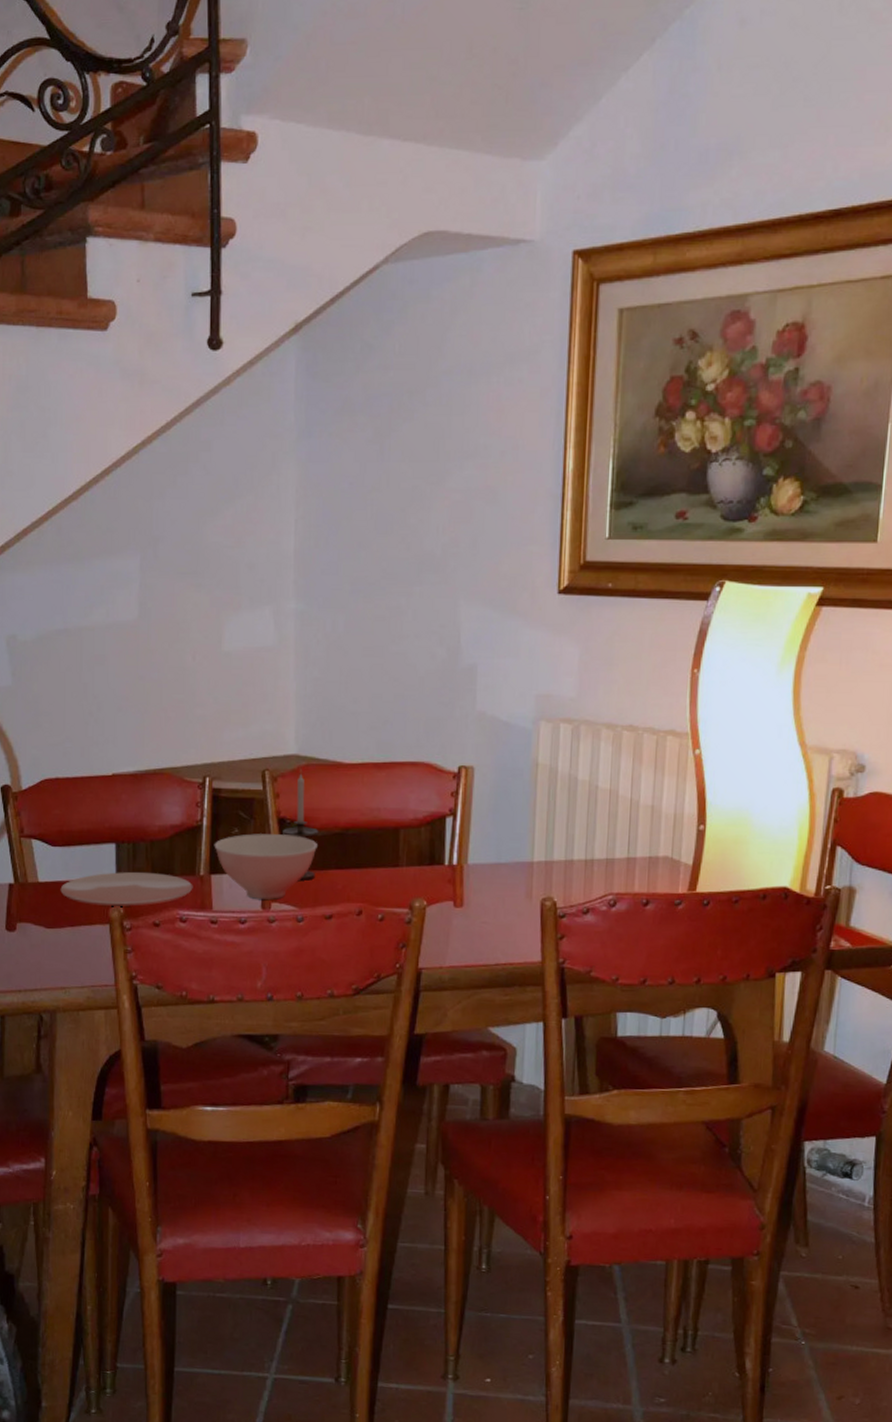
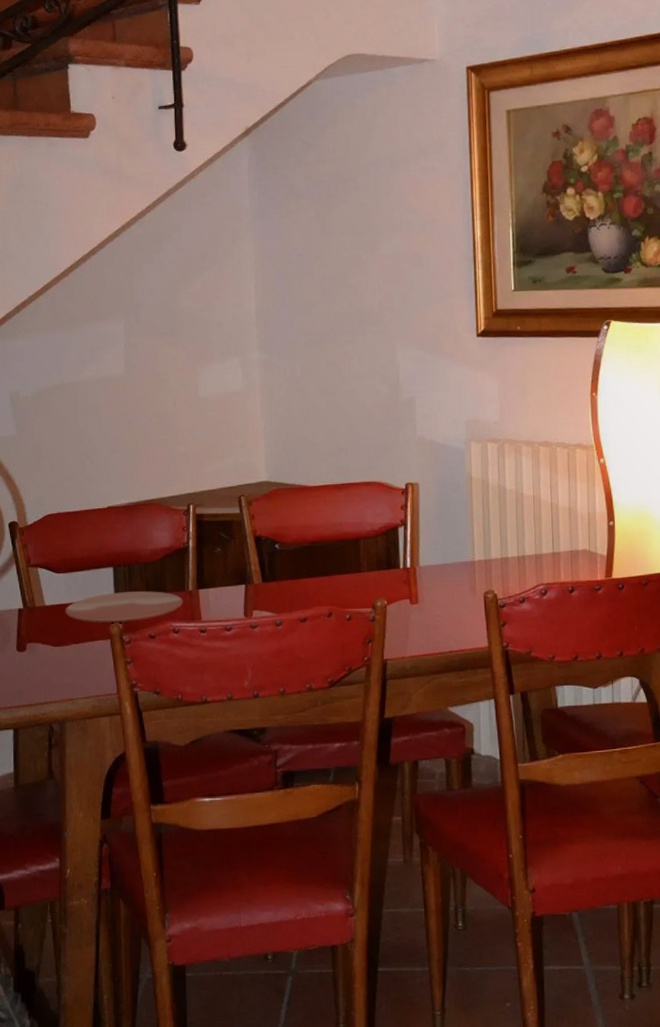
bowl: present [214,834,317,899] -> none [200,550,290,608]
candlestick: present [283,765,319,881] -> none [259,490,291,589]

